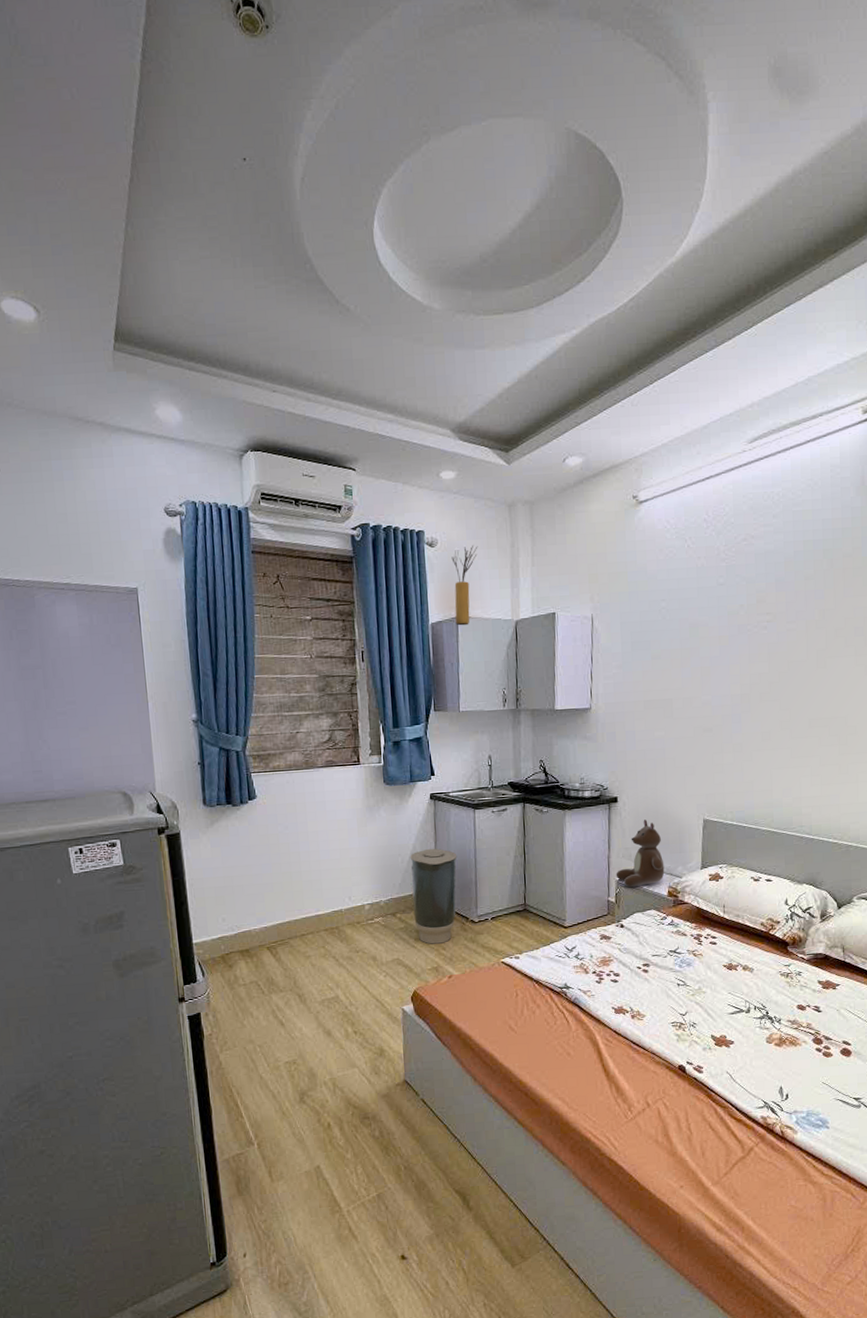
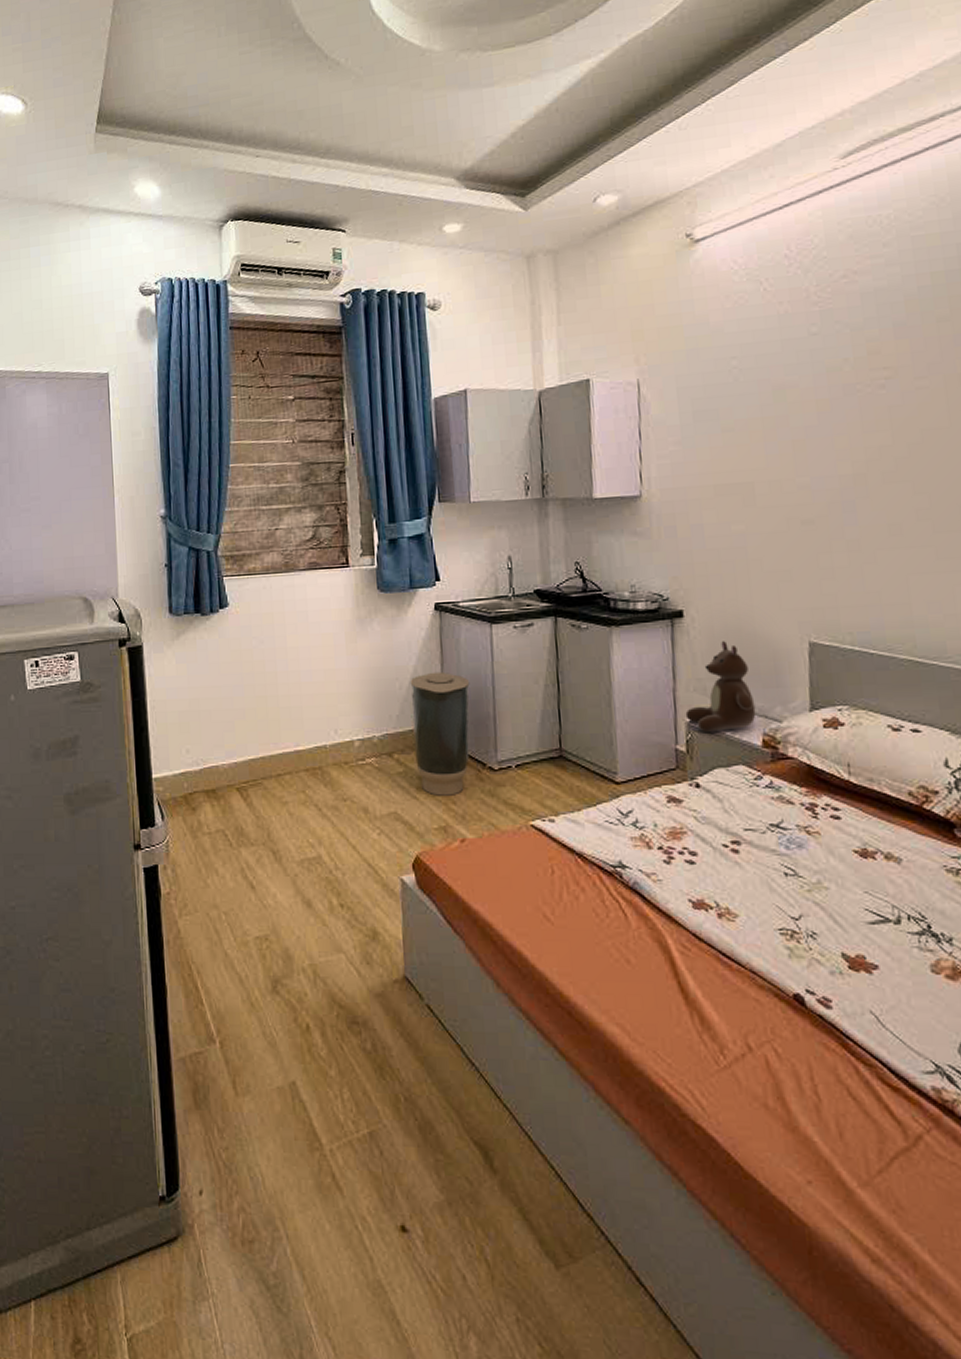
vase: present [451,545,478,626] -> none [458,305,490,400]

